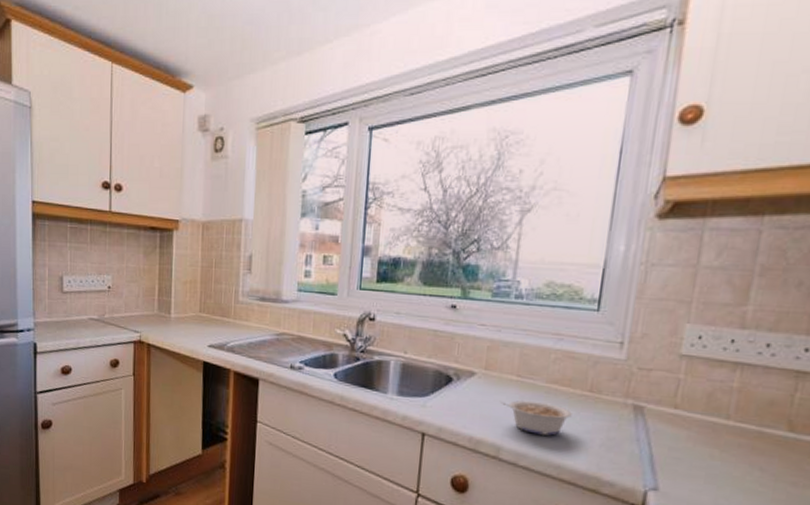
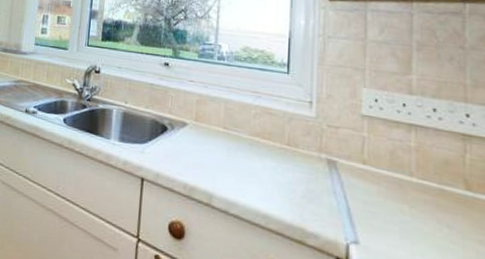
legume: present [499,400,572,436] -> none [209,150,274,186]

